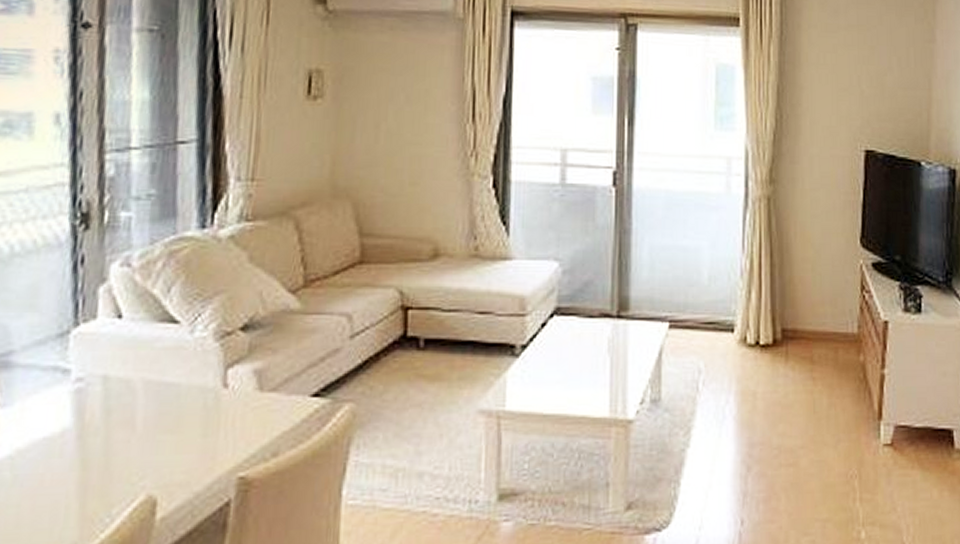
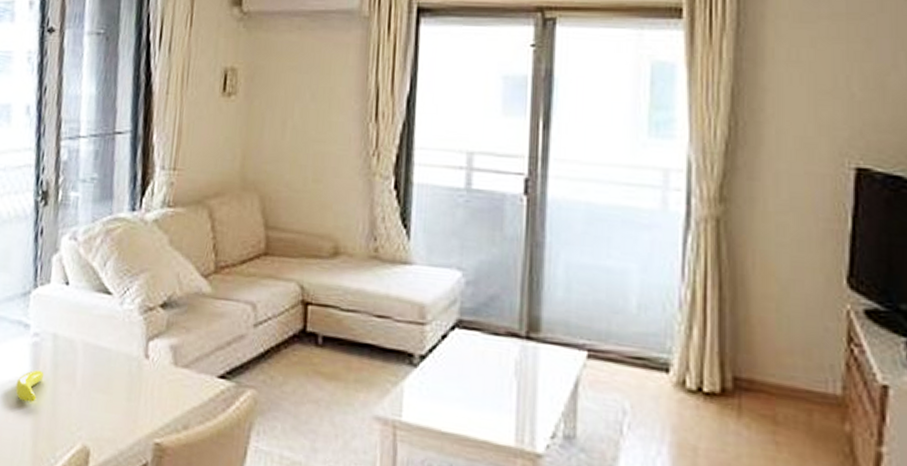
banana: none [52,421,93,459] -> present [15,370,44,402]

